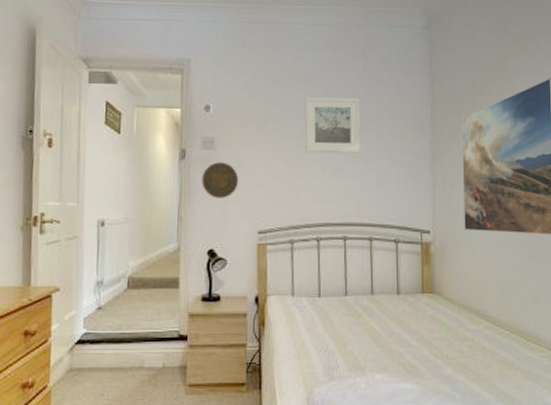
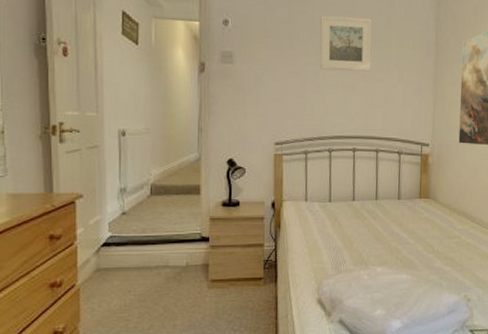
decorative plate: present [201,162,239,198] -> none [221,76,257,111]

